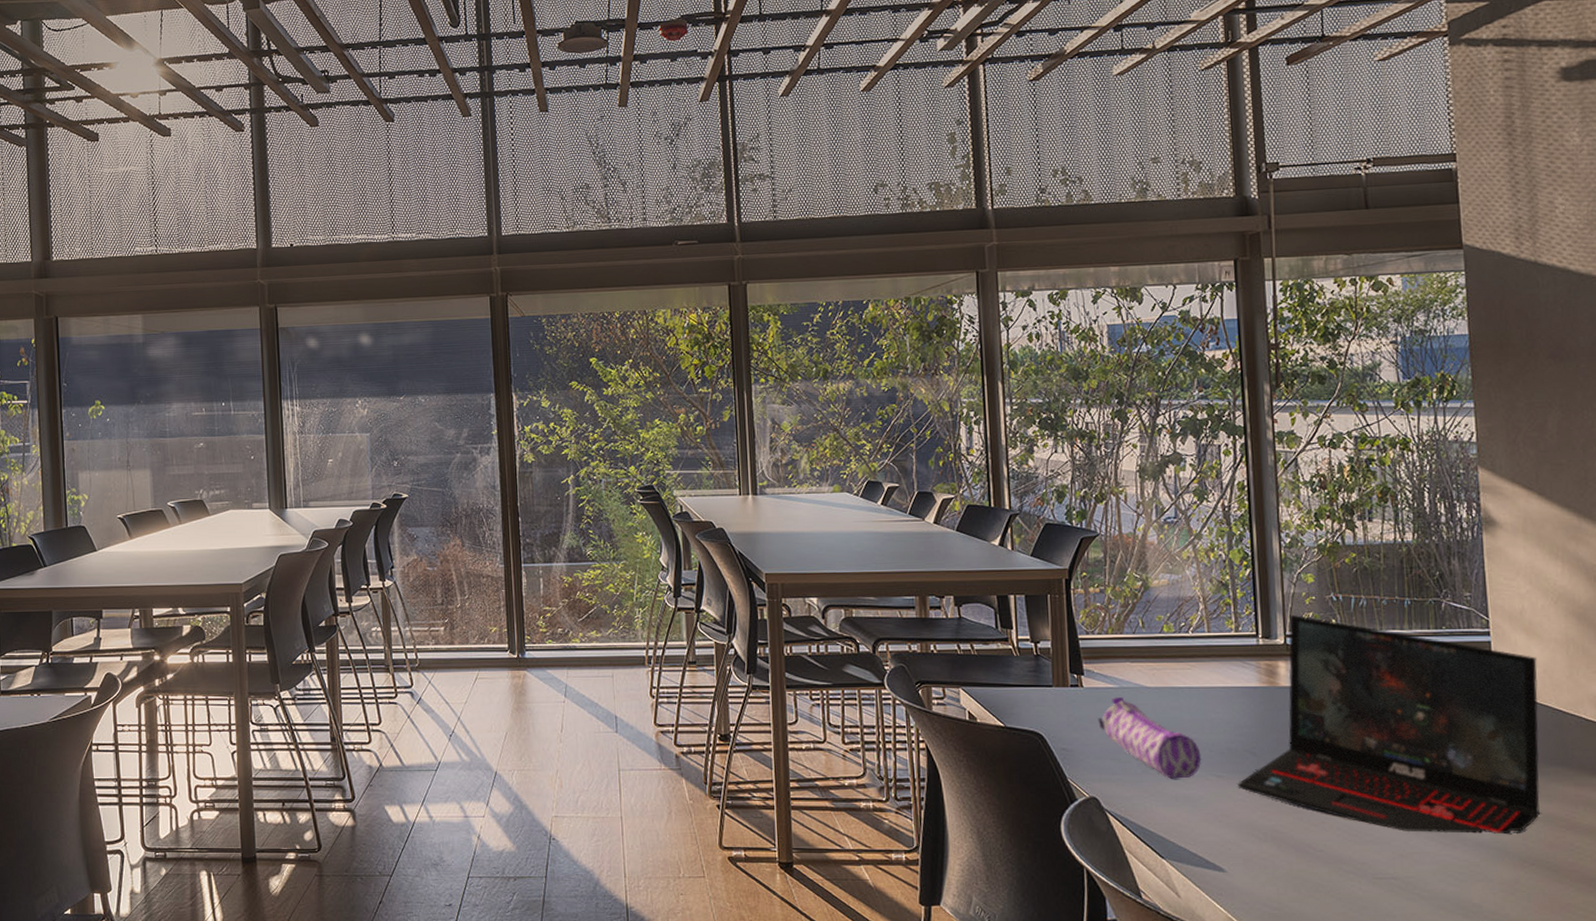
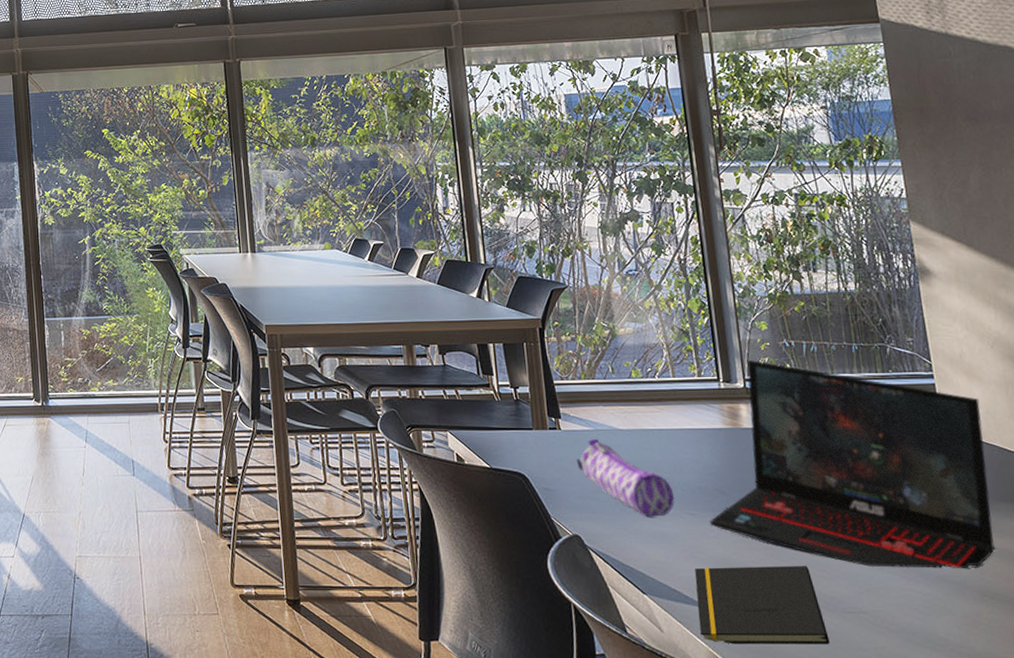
notepad: none [1218,829,1357,910] -> present [695,565,830,644]

